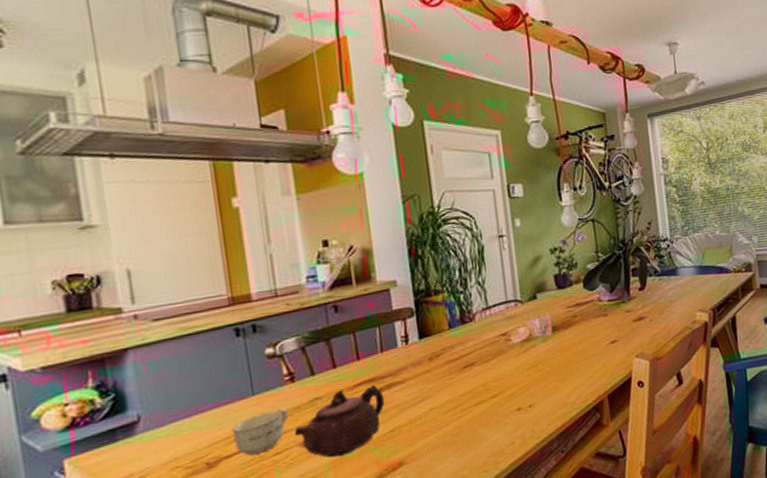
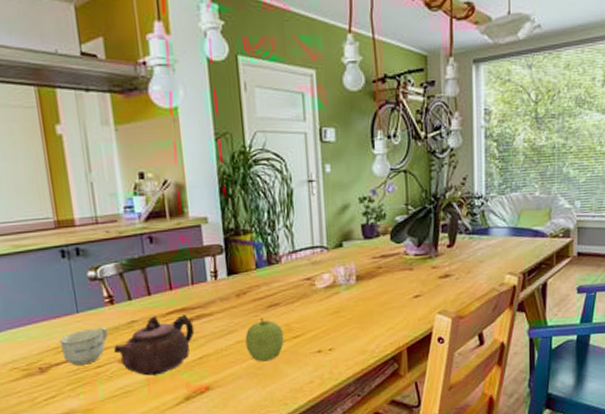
fruit: none [440,380,482,427] -> present [245,318,284,362]

